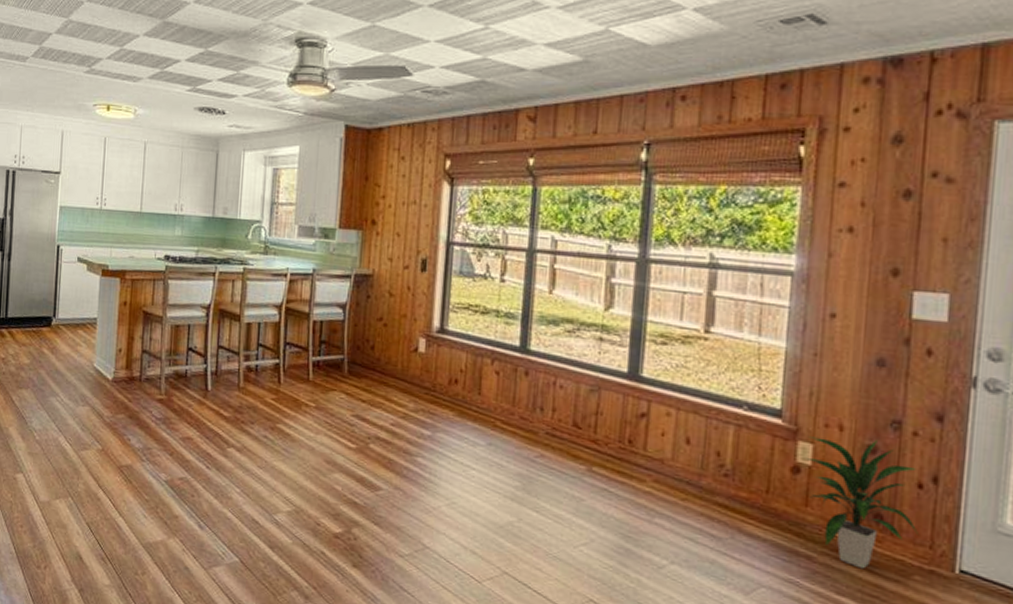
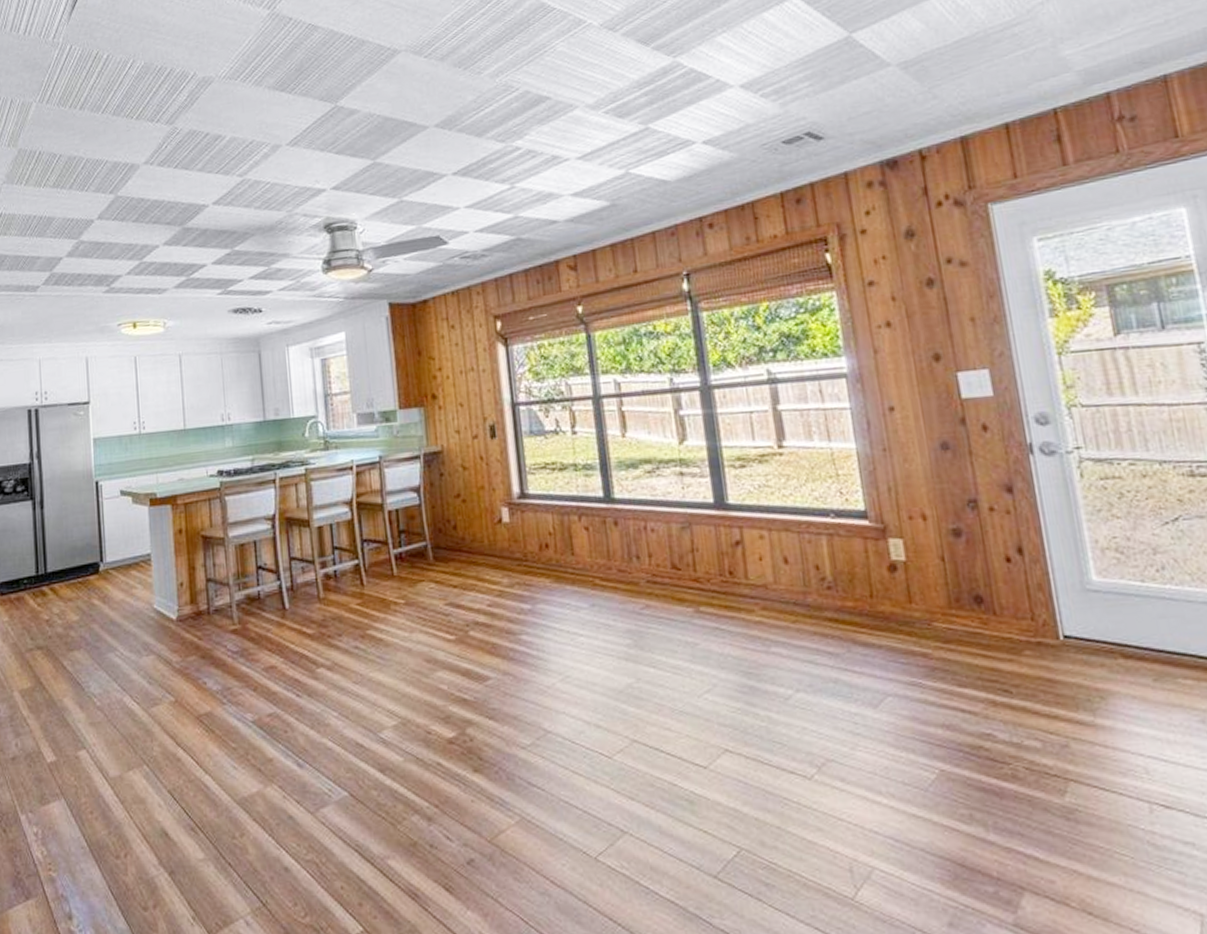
indoor plant: present [805,436,918,569] -> none [897,522,1018,656]

